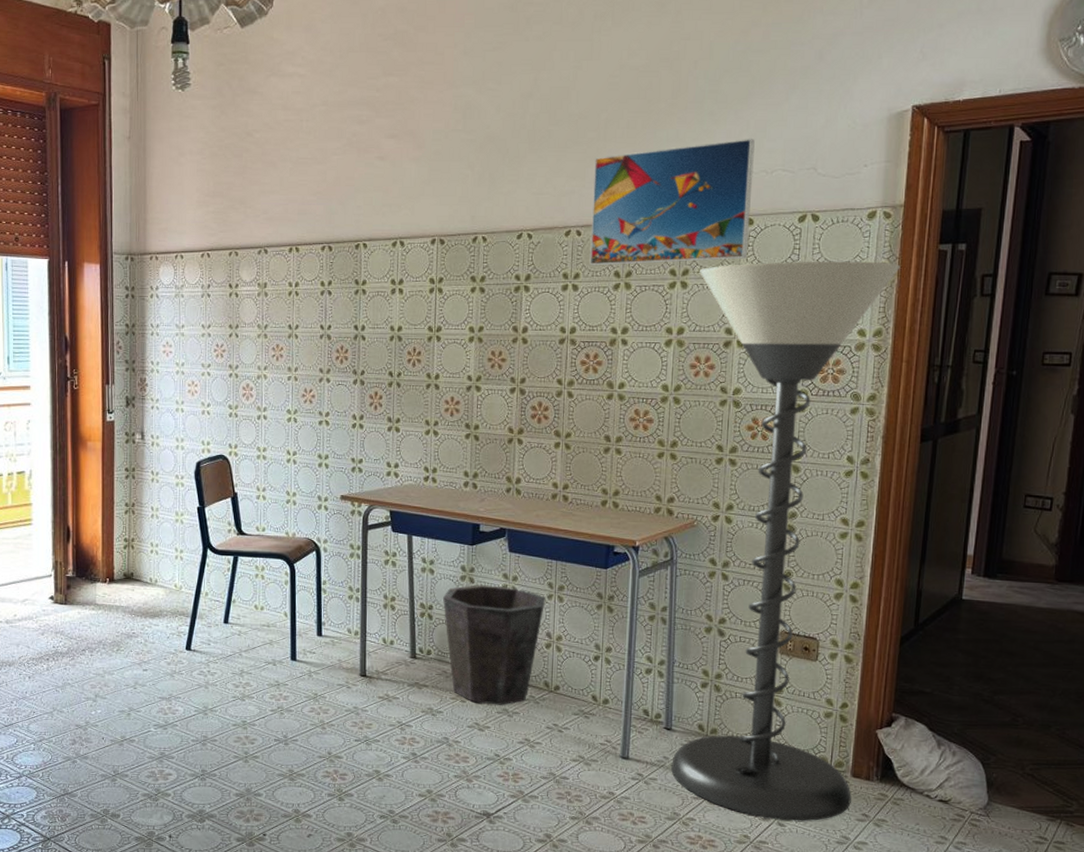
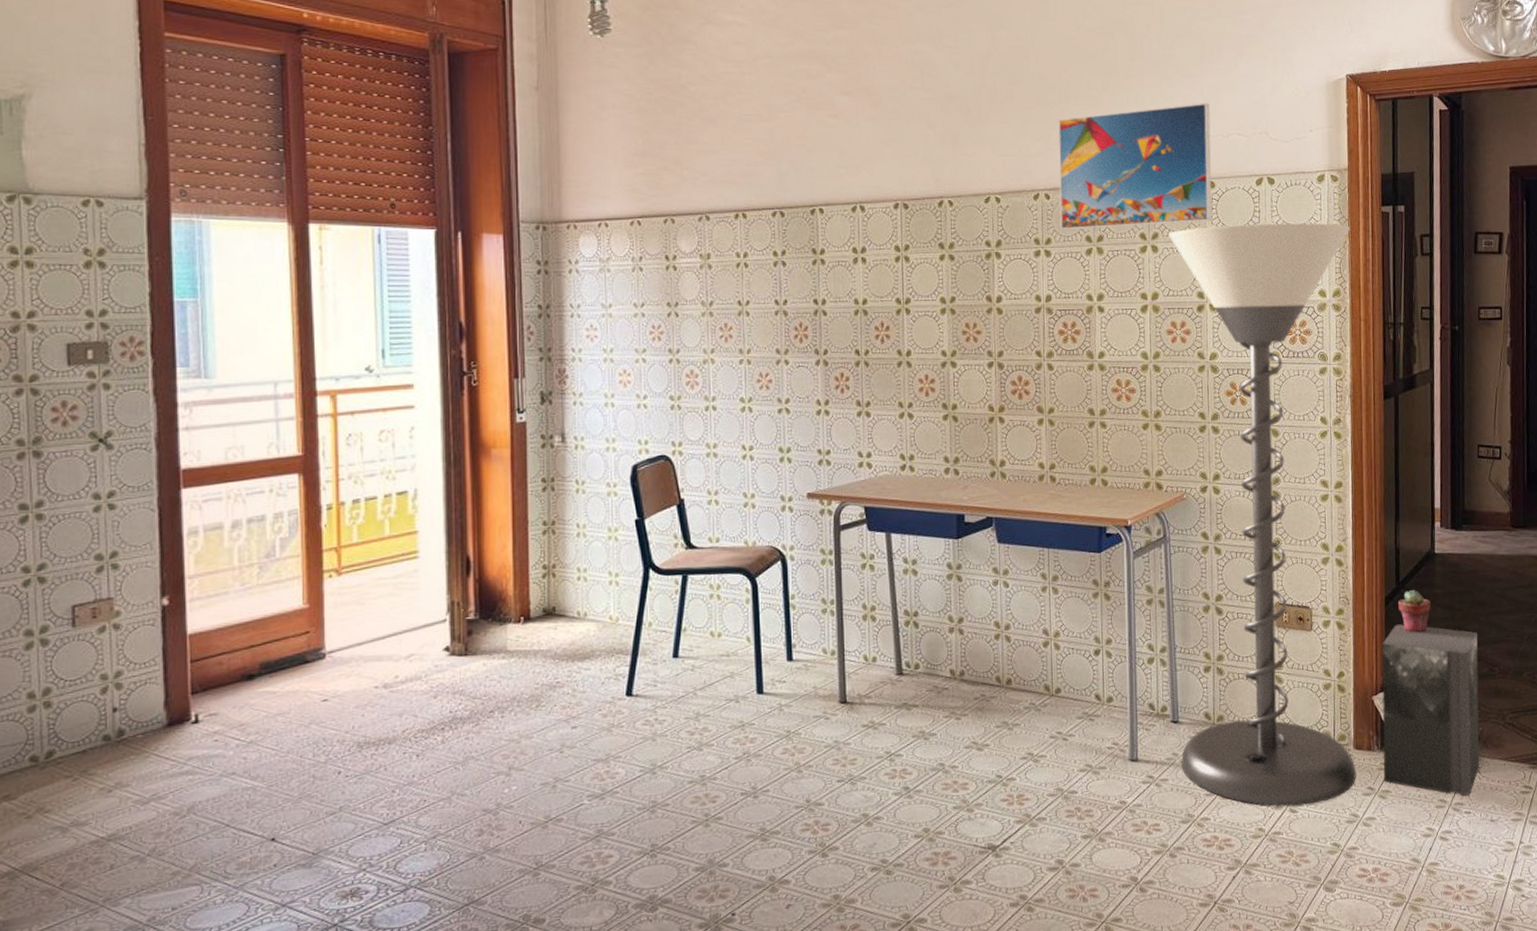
waste bin: present [443,585,546,705] -> none [929,582,1040,718]
speaker: none [880,664,1003,836] -> present [1381,624,1480,796]
potted succulent: none [915,633,952,675] -> present [1398,590,1431,633]

